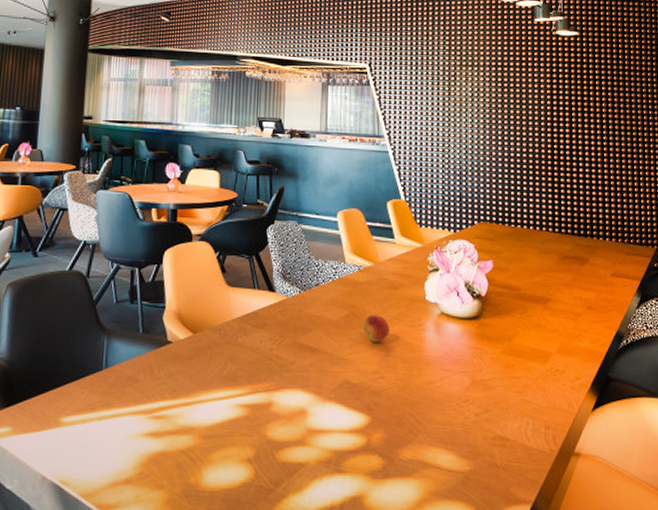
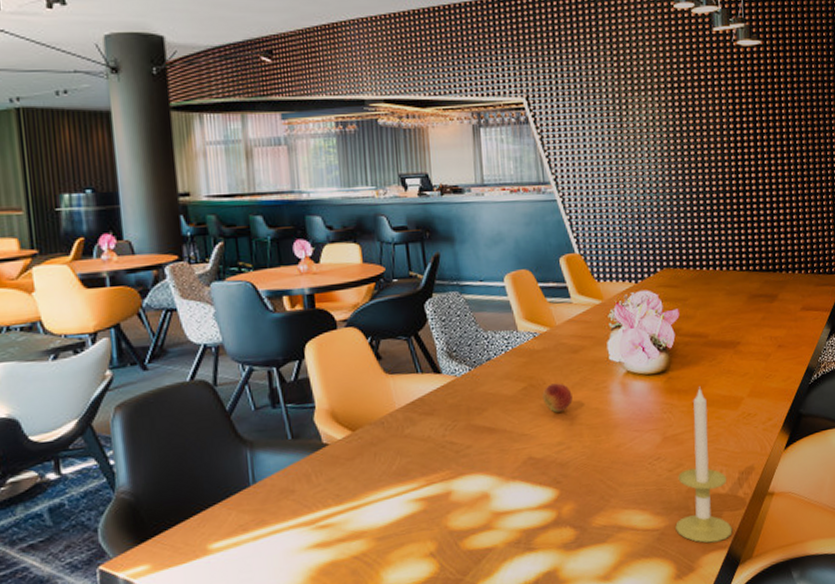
candle: none [480,336,537,495] -> present [675,386,733,543]

